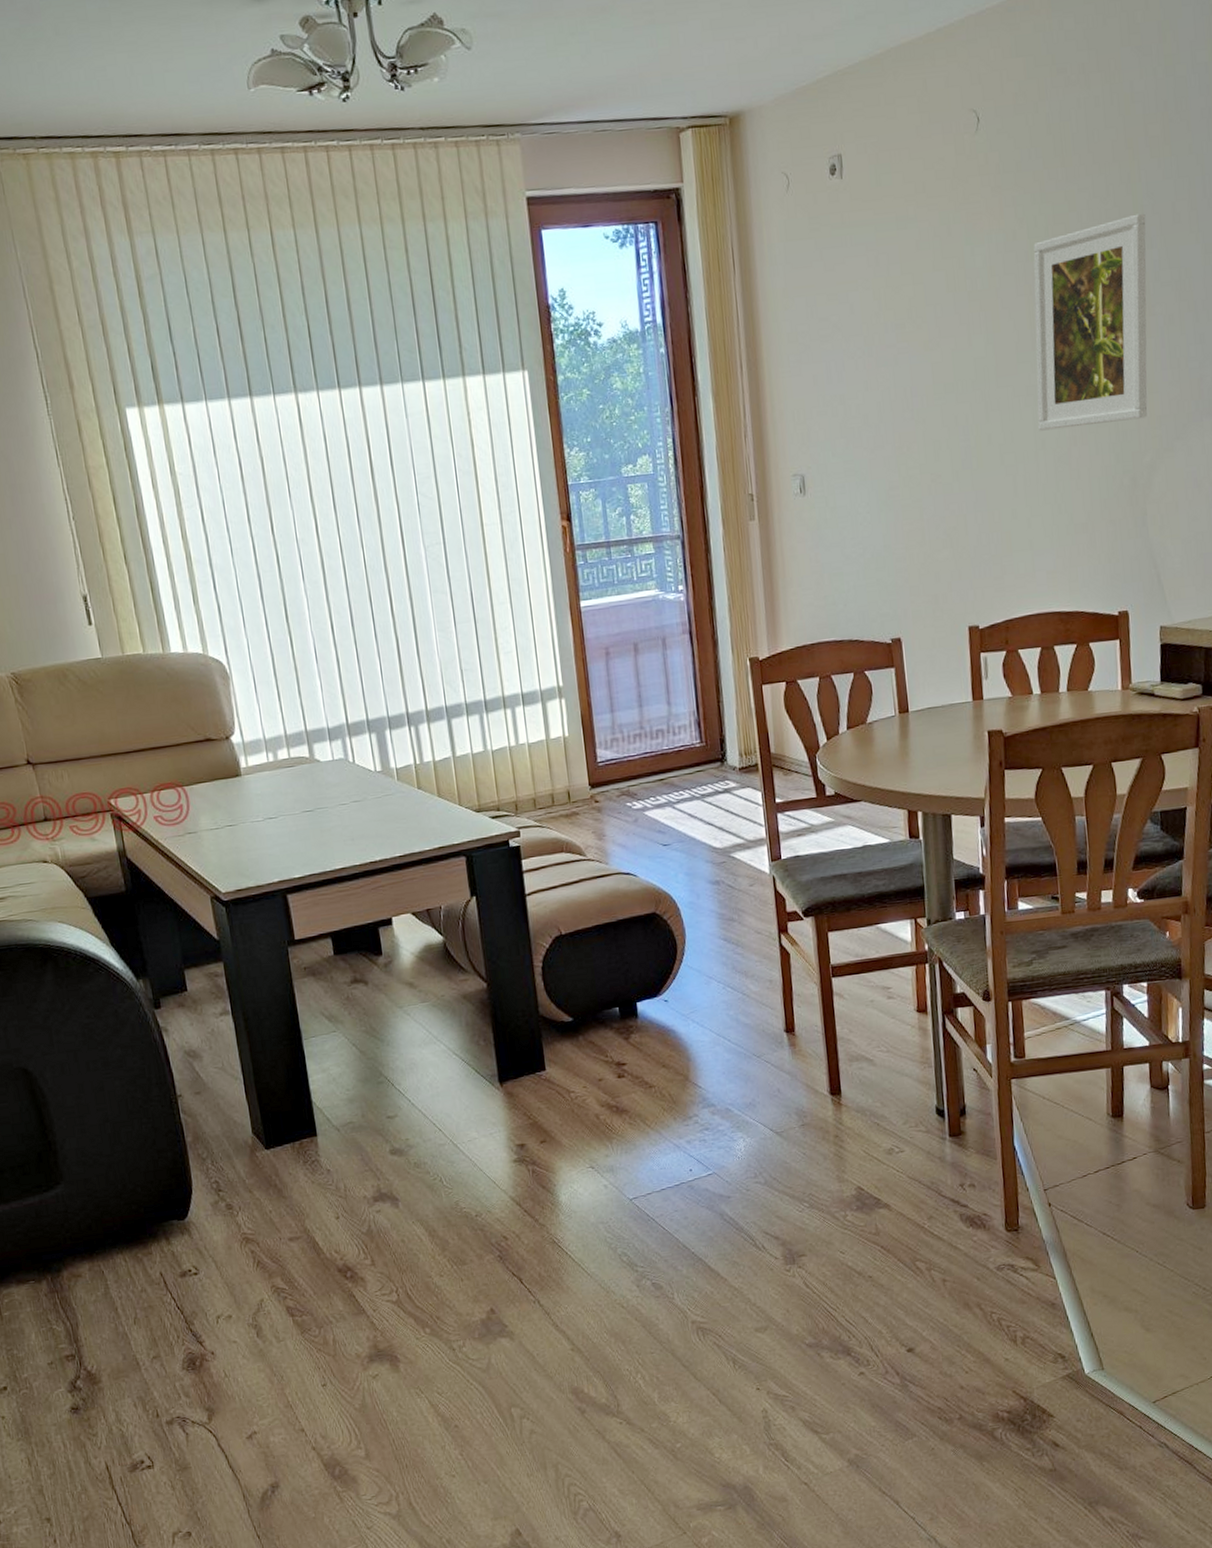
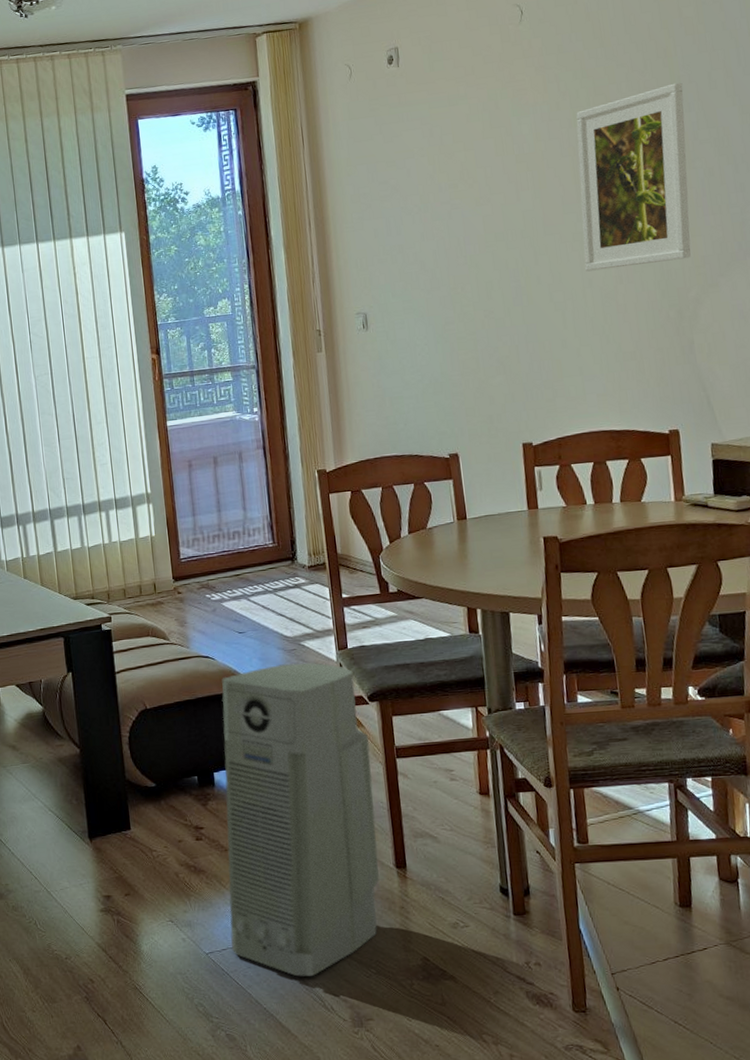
air purifier: none [645,876,813,1217] -> present [221,662,379,977]

